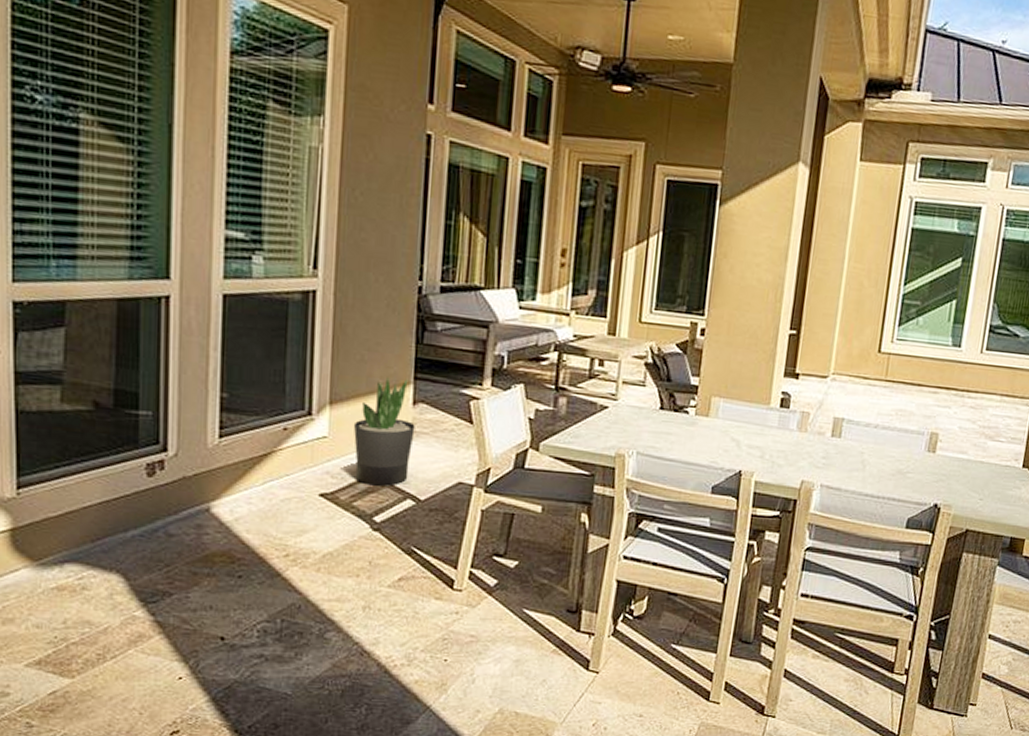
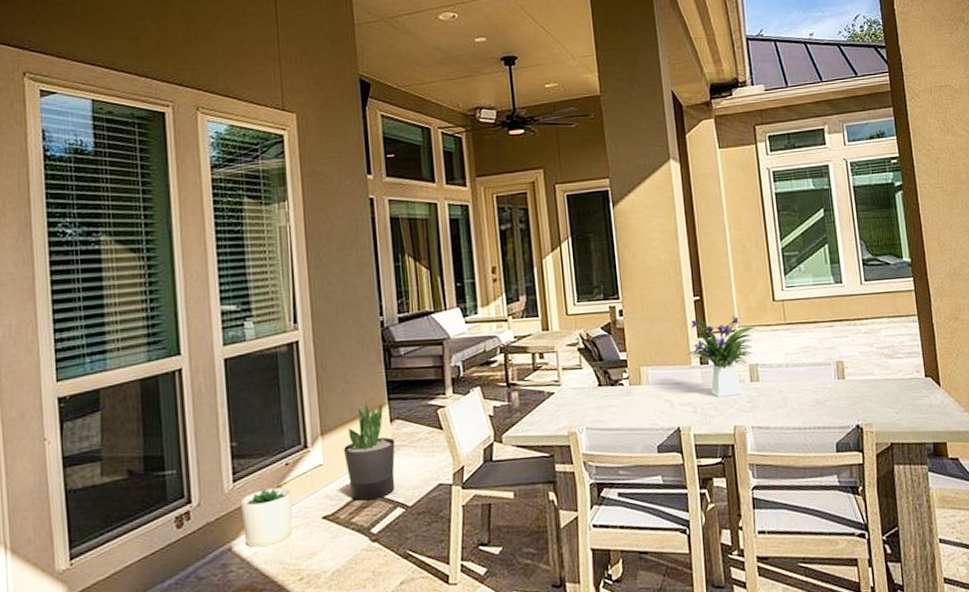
planter: none [224,452,286,515] -> present [240,487,293,548]
flower arrangement: none [765,351,851,449] -> present [685,314,756,397]

